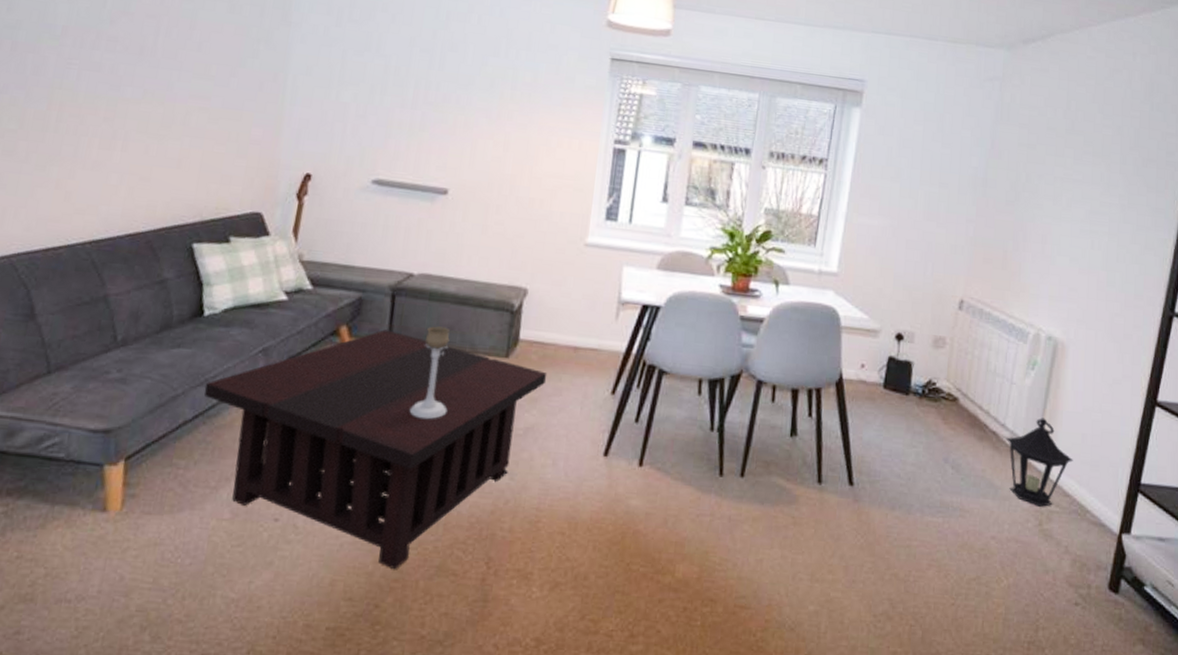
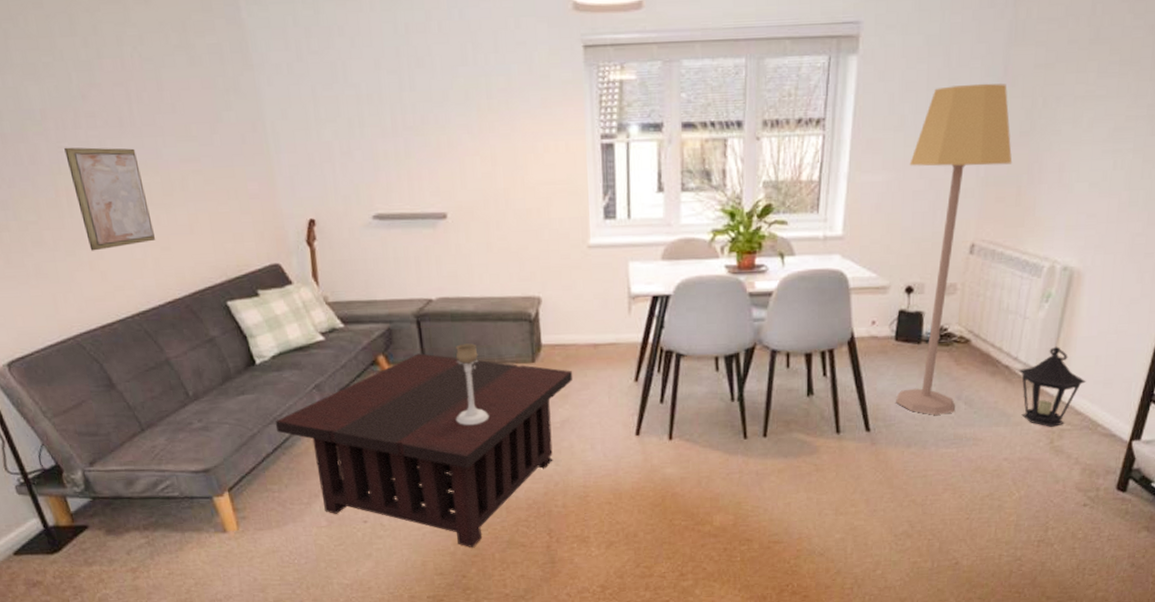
wall art: none [63,64,147,170] -> present [64,147,156,251]
lamp: none [881,149,999,477] -> present [896,83,1013,415]

